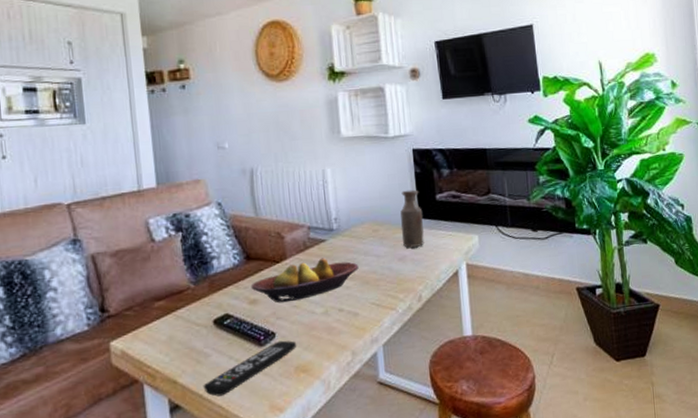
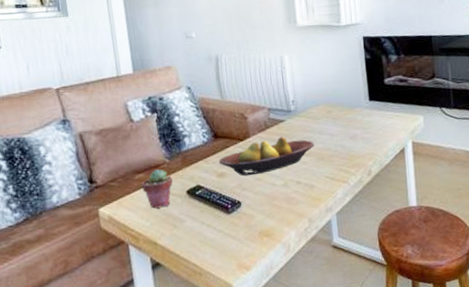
potted succulent: none [161,295,197,342] -> present [141,169,173,209]
remote control: present [203,340,296,397] -> none [179,208,260,256]
bottle: present [400,189,425,248] -> none [352,74,374,127]

